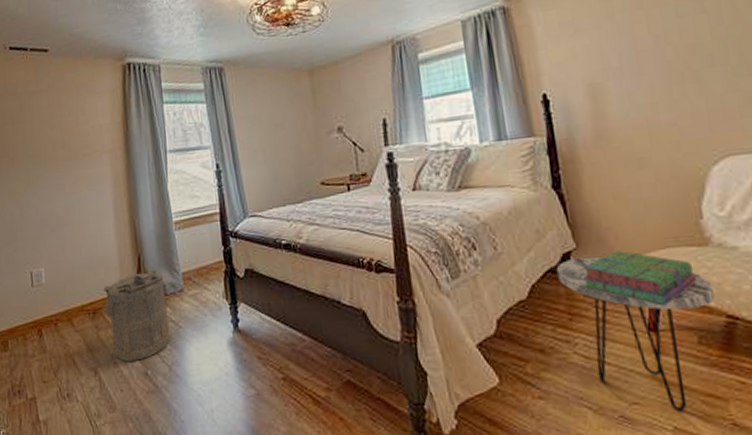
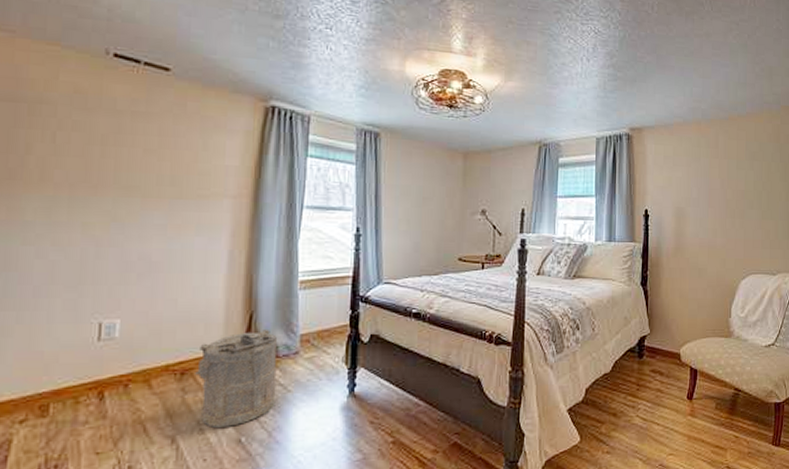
side table: present [556,256,716,412] -> none [634,341,730,460]
stack of books: present [582,249,698,306] -> none [650,336,721,381]

